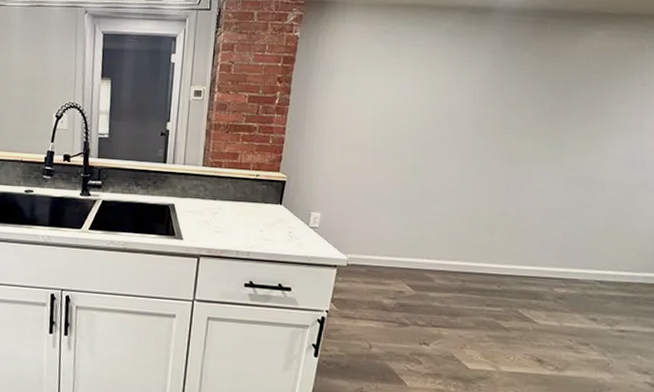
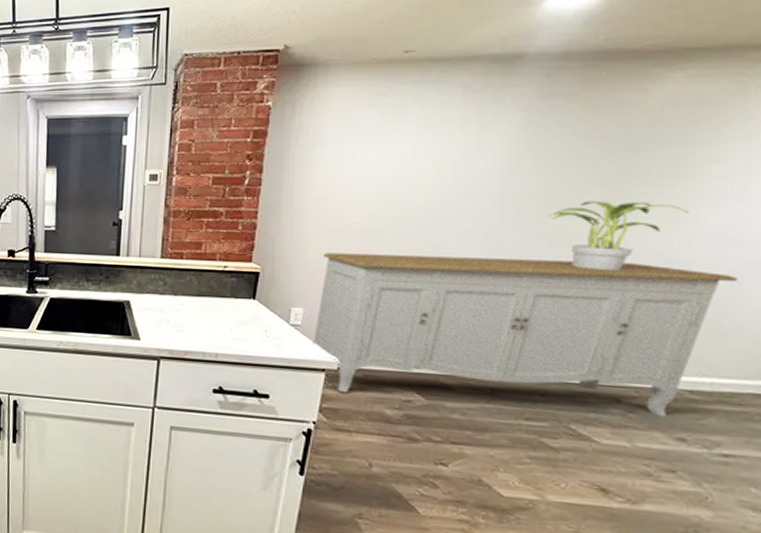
sideboard: none [327,165,634,302] -> present [313,253,739,417]
potted plant: none [507,130,603,186] -> present [547,201,689,270]

